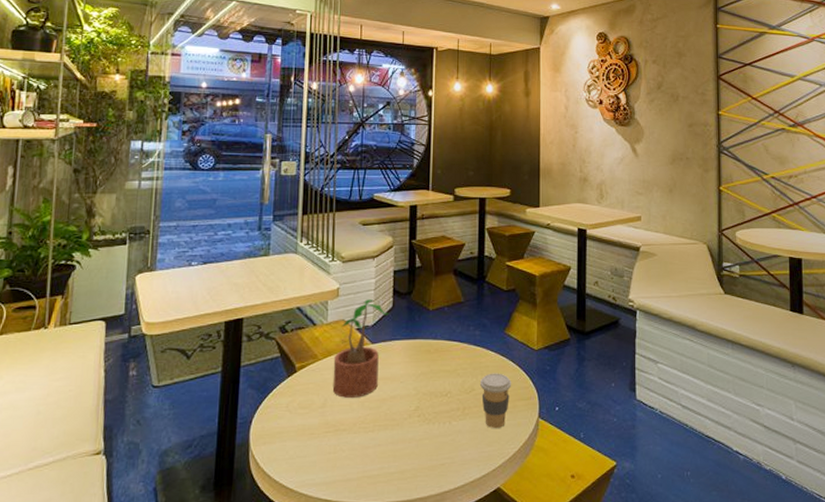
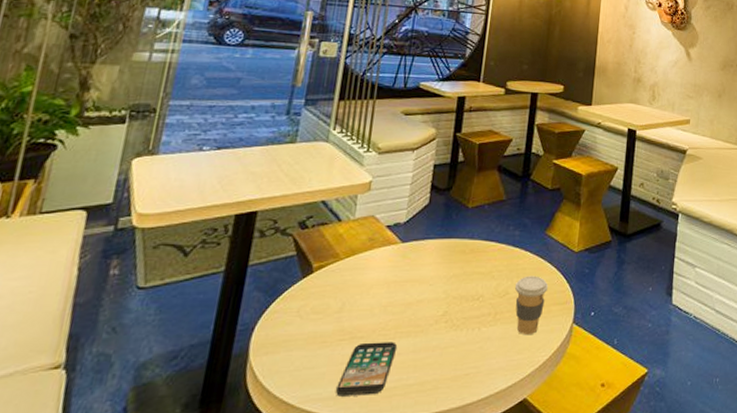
smartphone: none [327,434,376,482] -> present [336,342,397,397]
potted plant: present [332,299,389,398] -> none [352,194,424,302]

